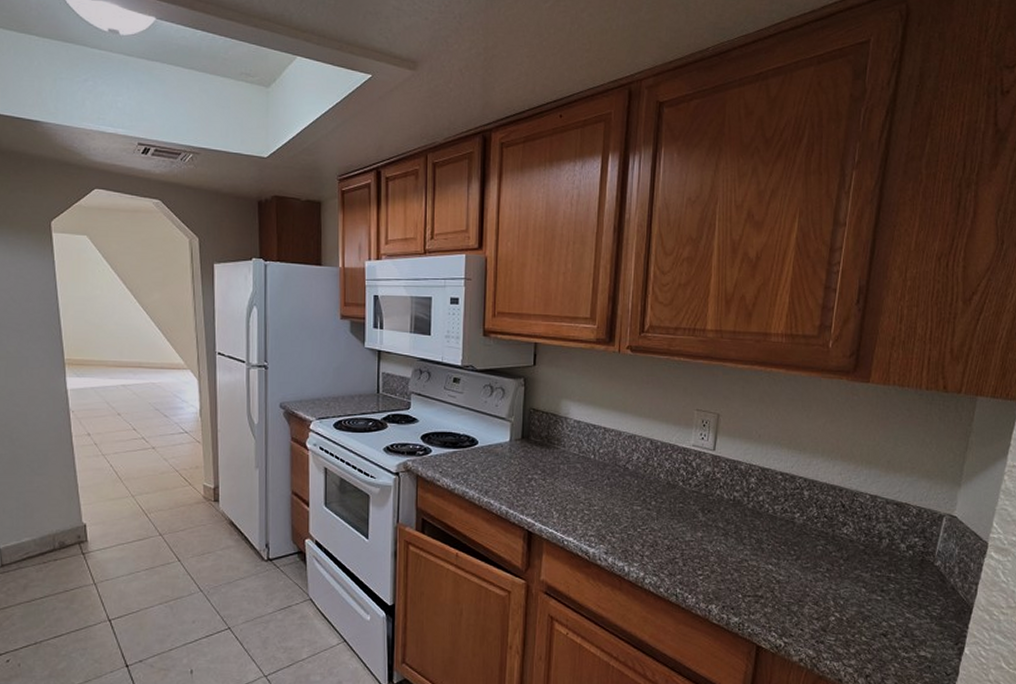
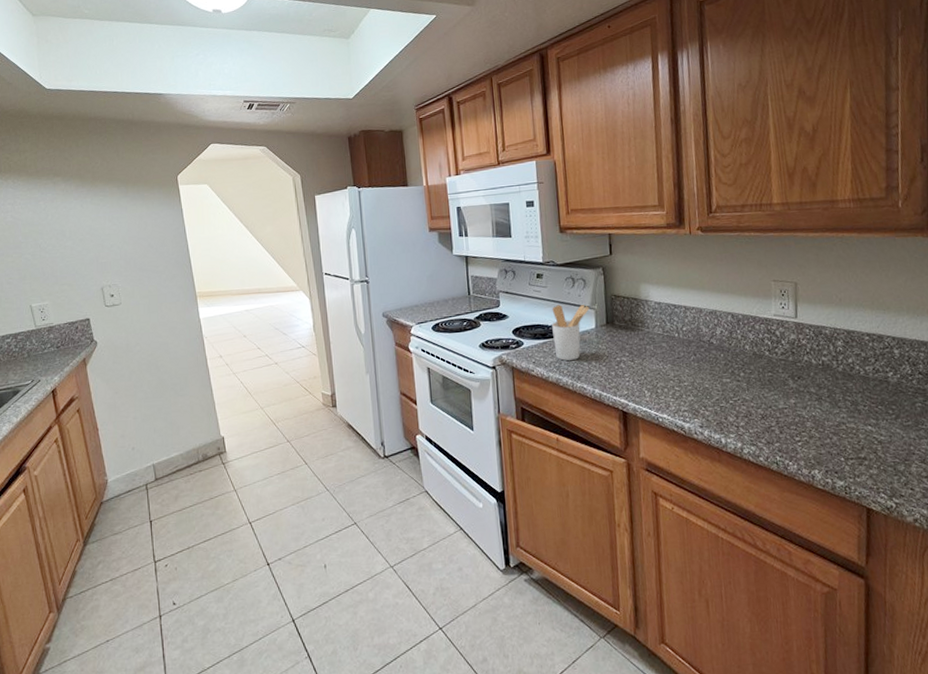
utensil holder: none [464,413,506,473] -> present [552,304,590,361]

